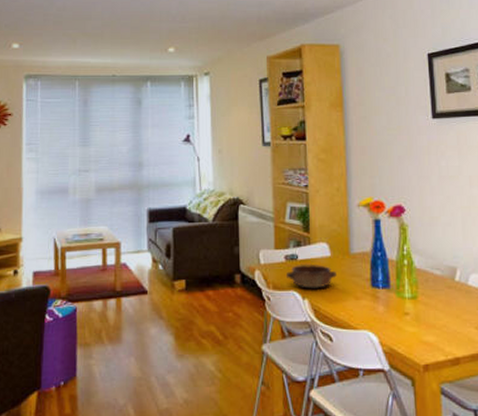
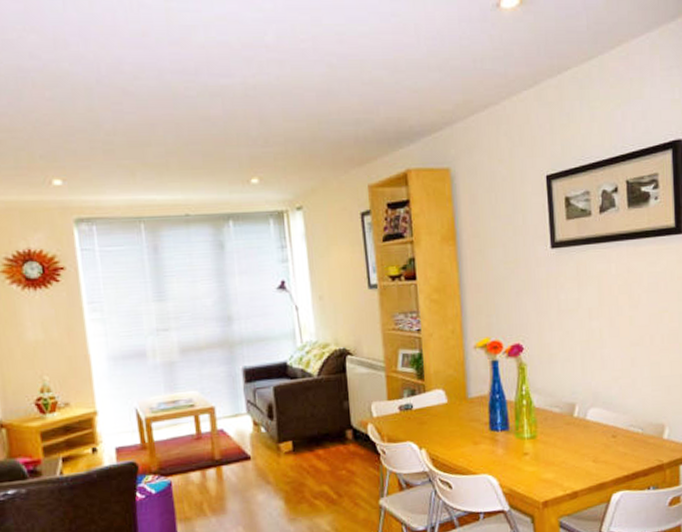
bowl: present [285,264,336,288] -> none [400,412,454,438]

